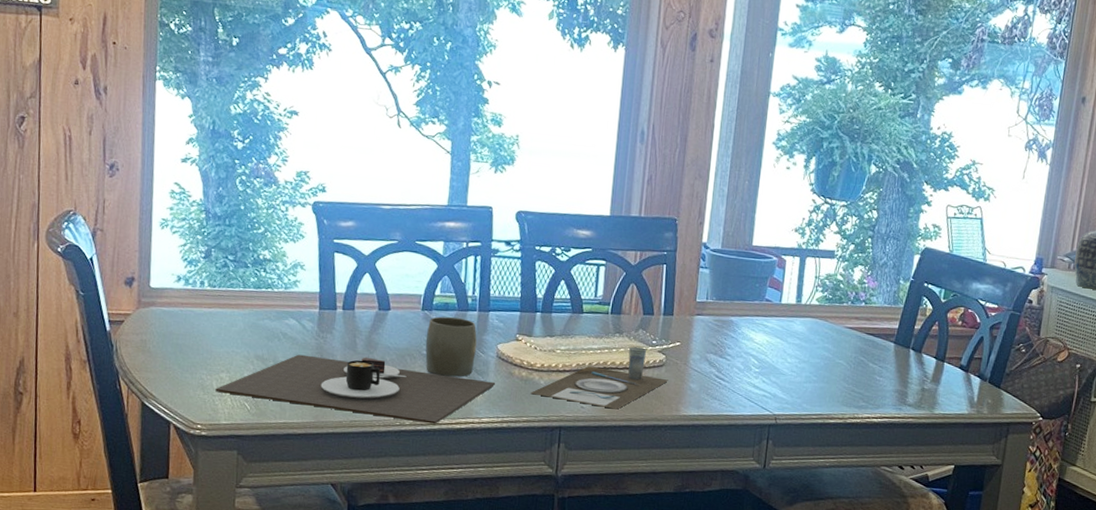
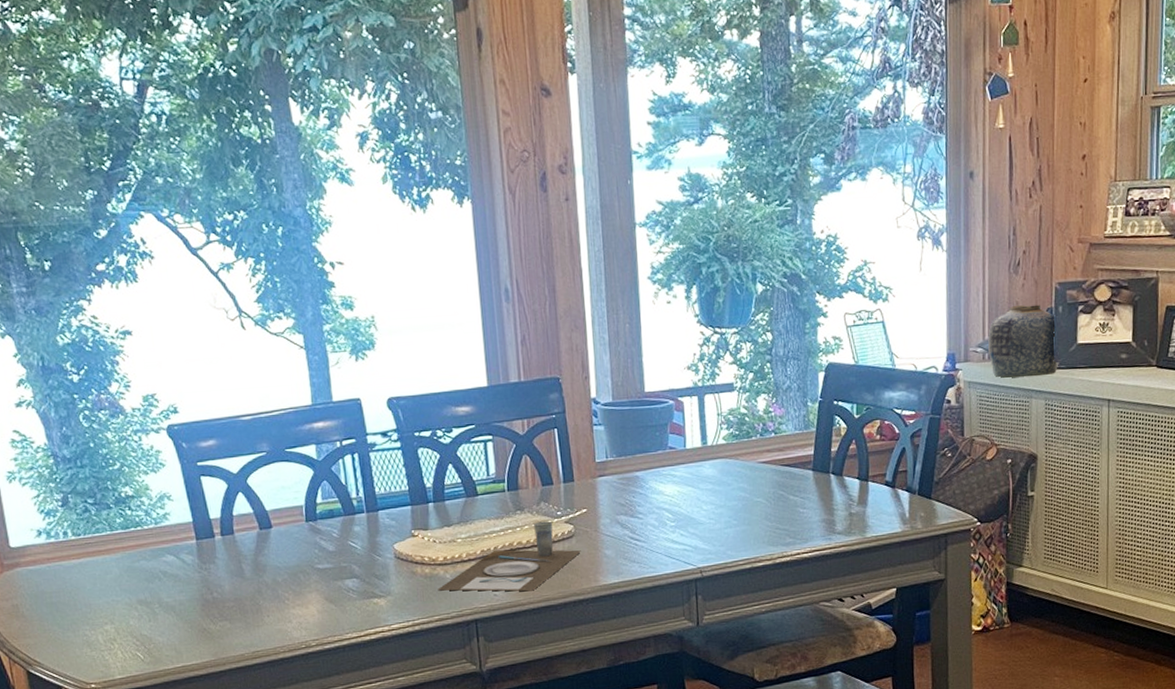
place setting: present [215,354,496,424] -> none [102,581,400,647]
mug: present [425,316,477,377] -> none [315,523,373,588]

